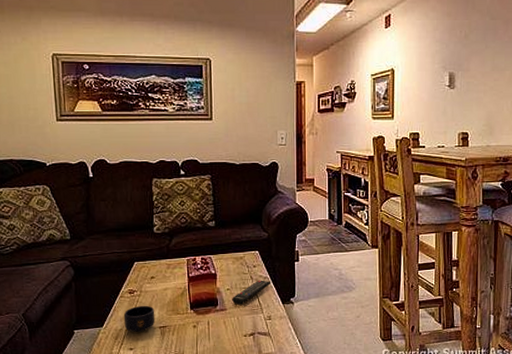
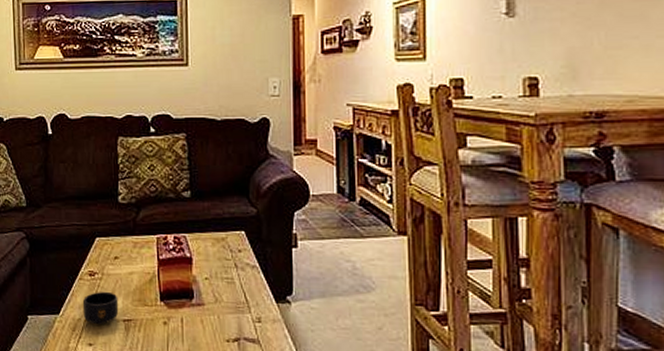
remote control: present [232,280,272,305] -> none [211,269,262,300]

